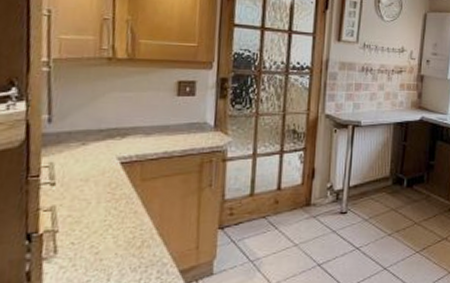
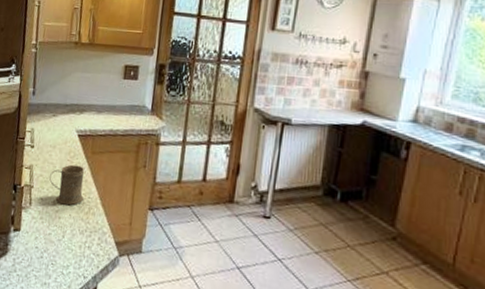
mug: none [82,196,134,244] -> present [49,164,85,206]

